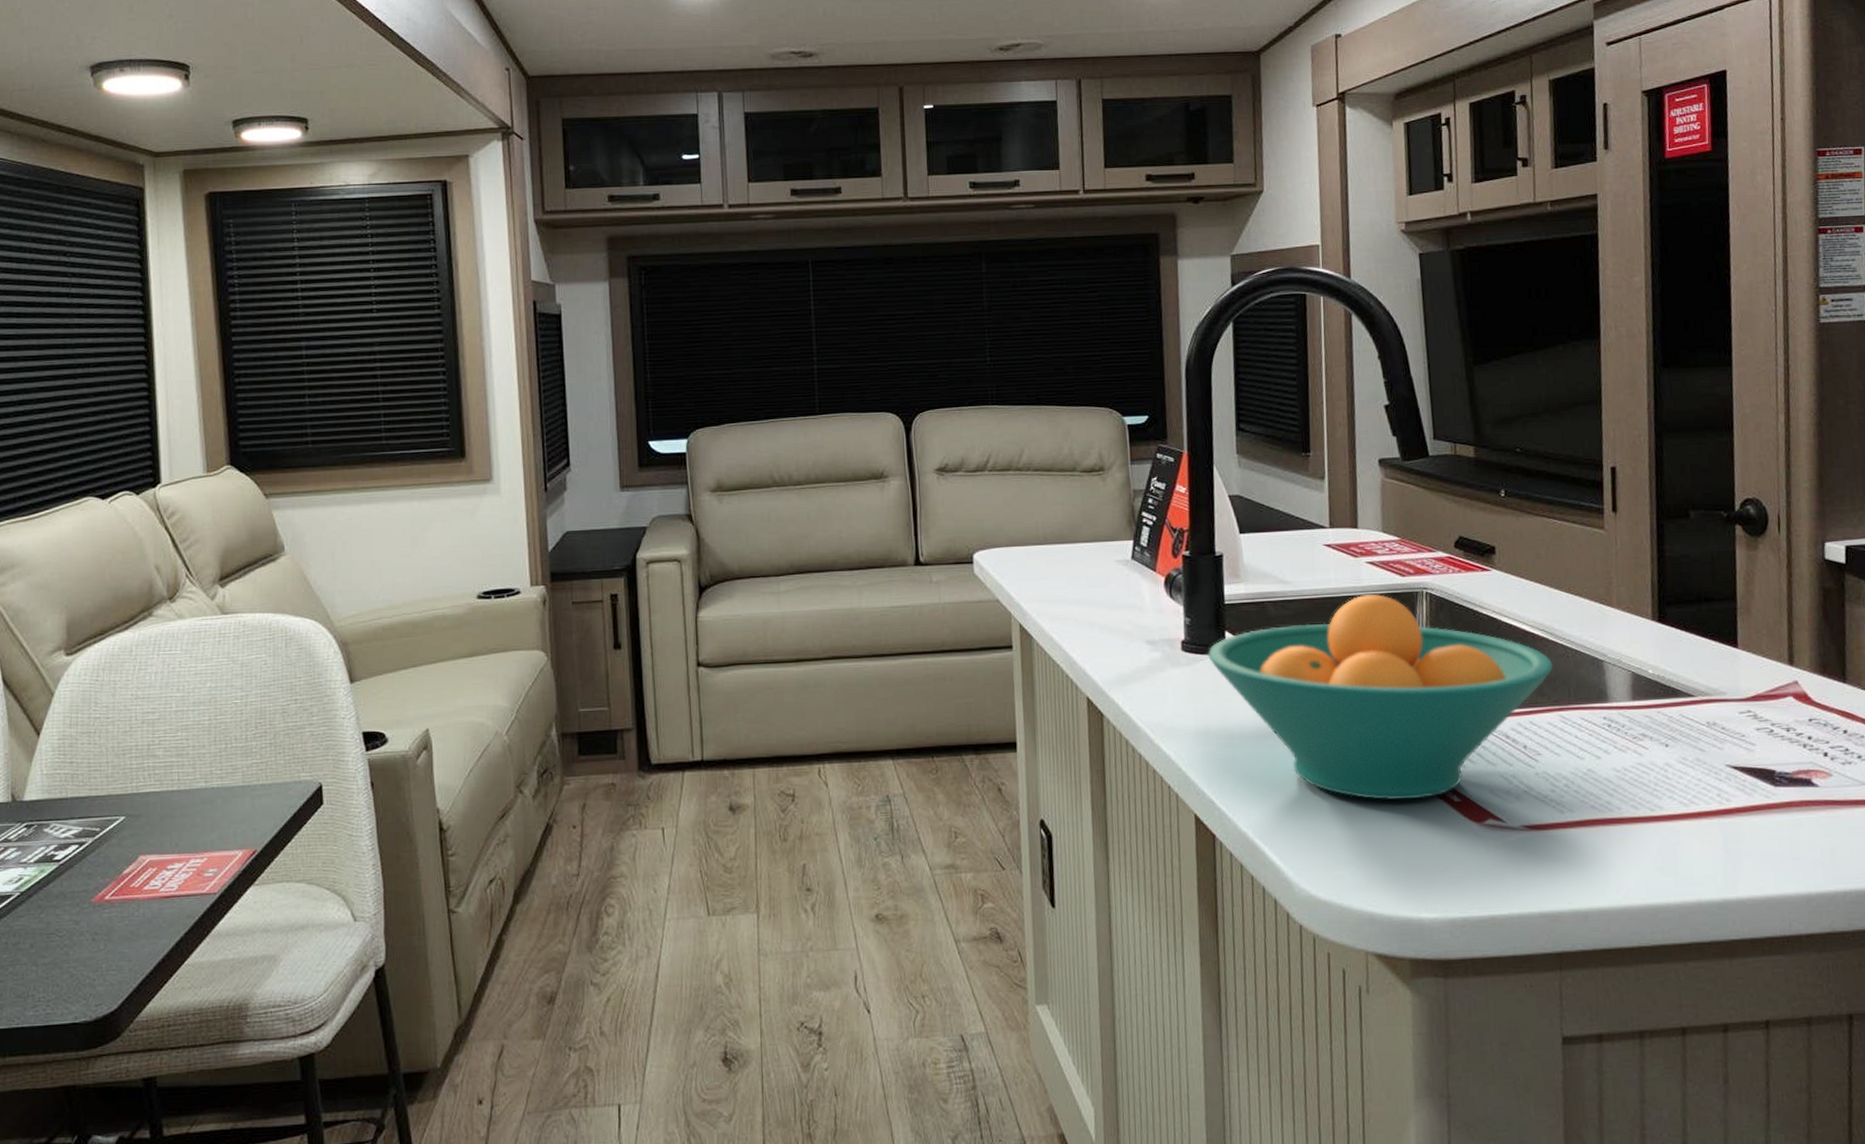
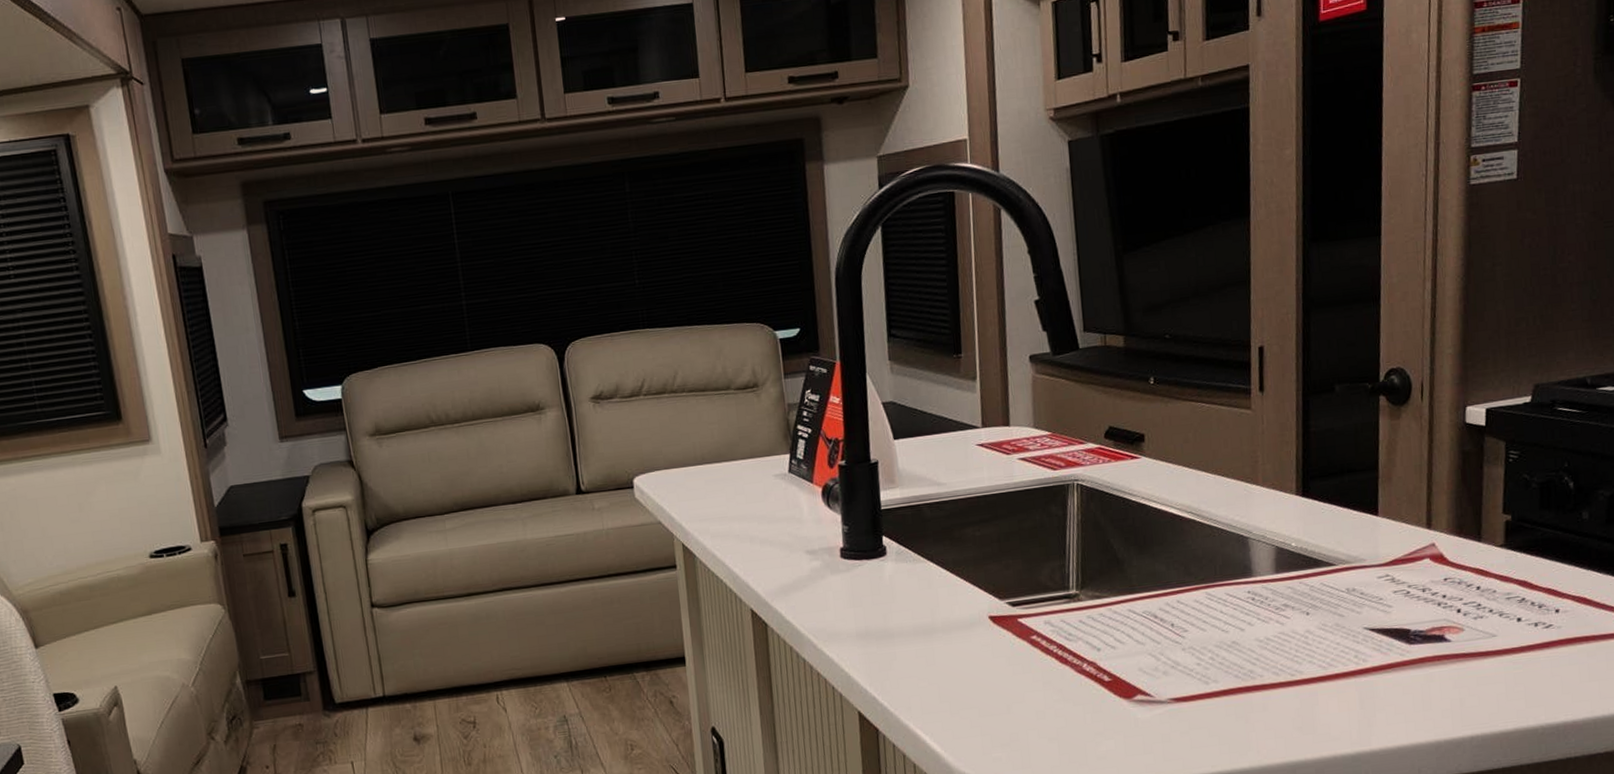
fruit bowl: present [1208,594,1554,800] -> none [866,489,1200,685]

